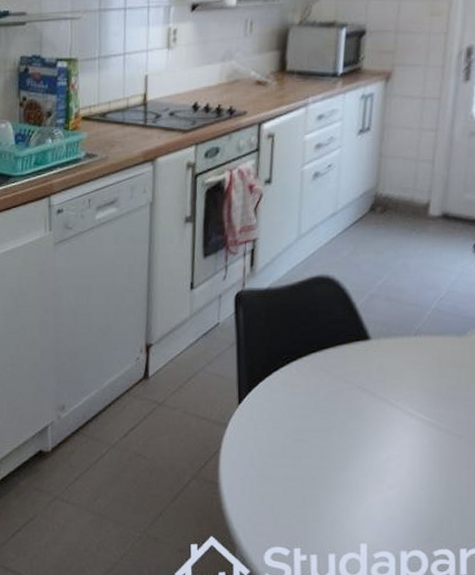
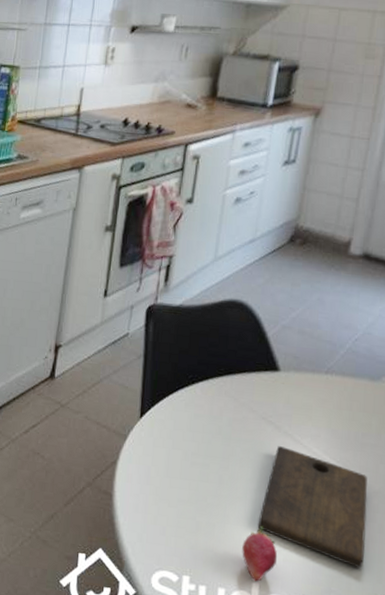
fruit: none [348,490,382,542] -> present [242,526,278,582]
cutting board: none [361,411,462,514] -> present [257,446,367,569]

